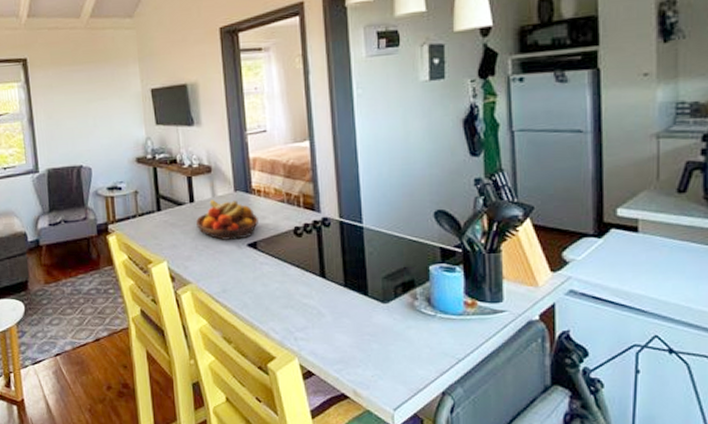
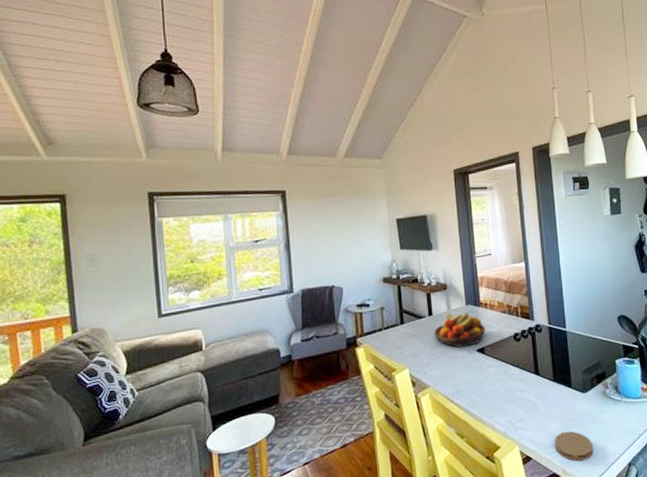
coaster: none [343,347,395,383] -> present [554,431,594,462]

